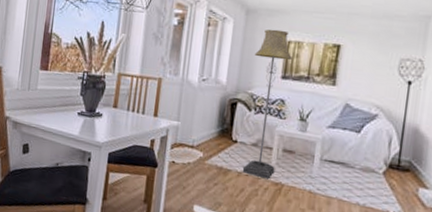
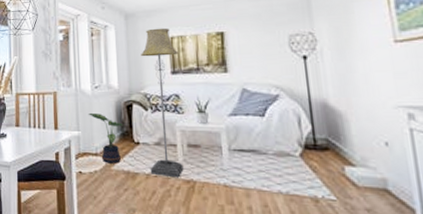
potted plant: none [190,105,224,158] -> present [88,114,123,164]

